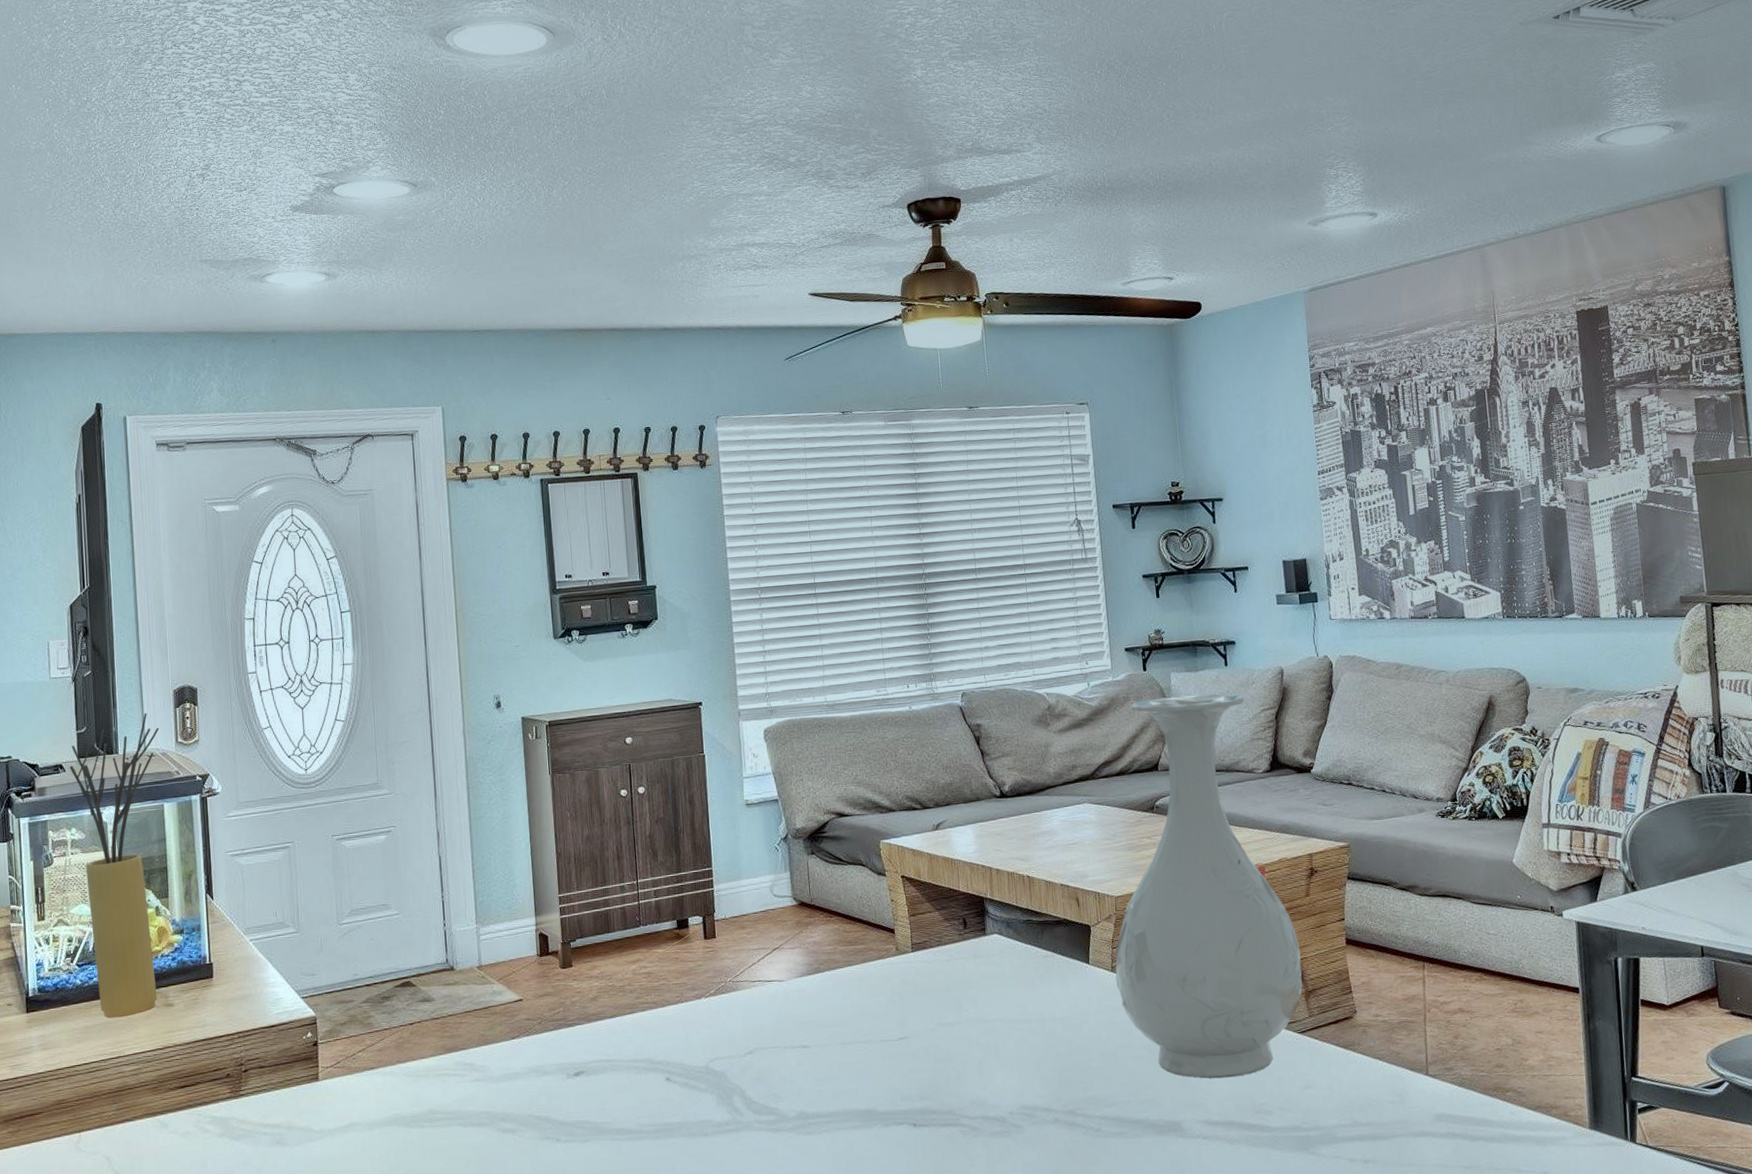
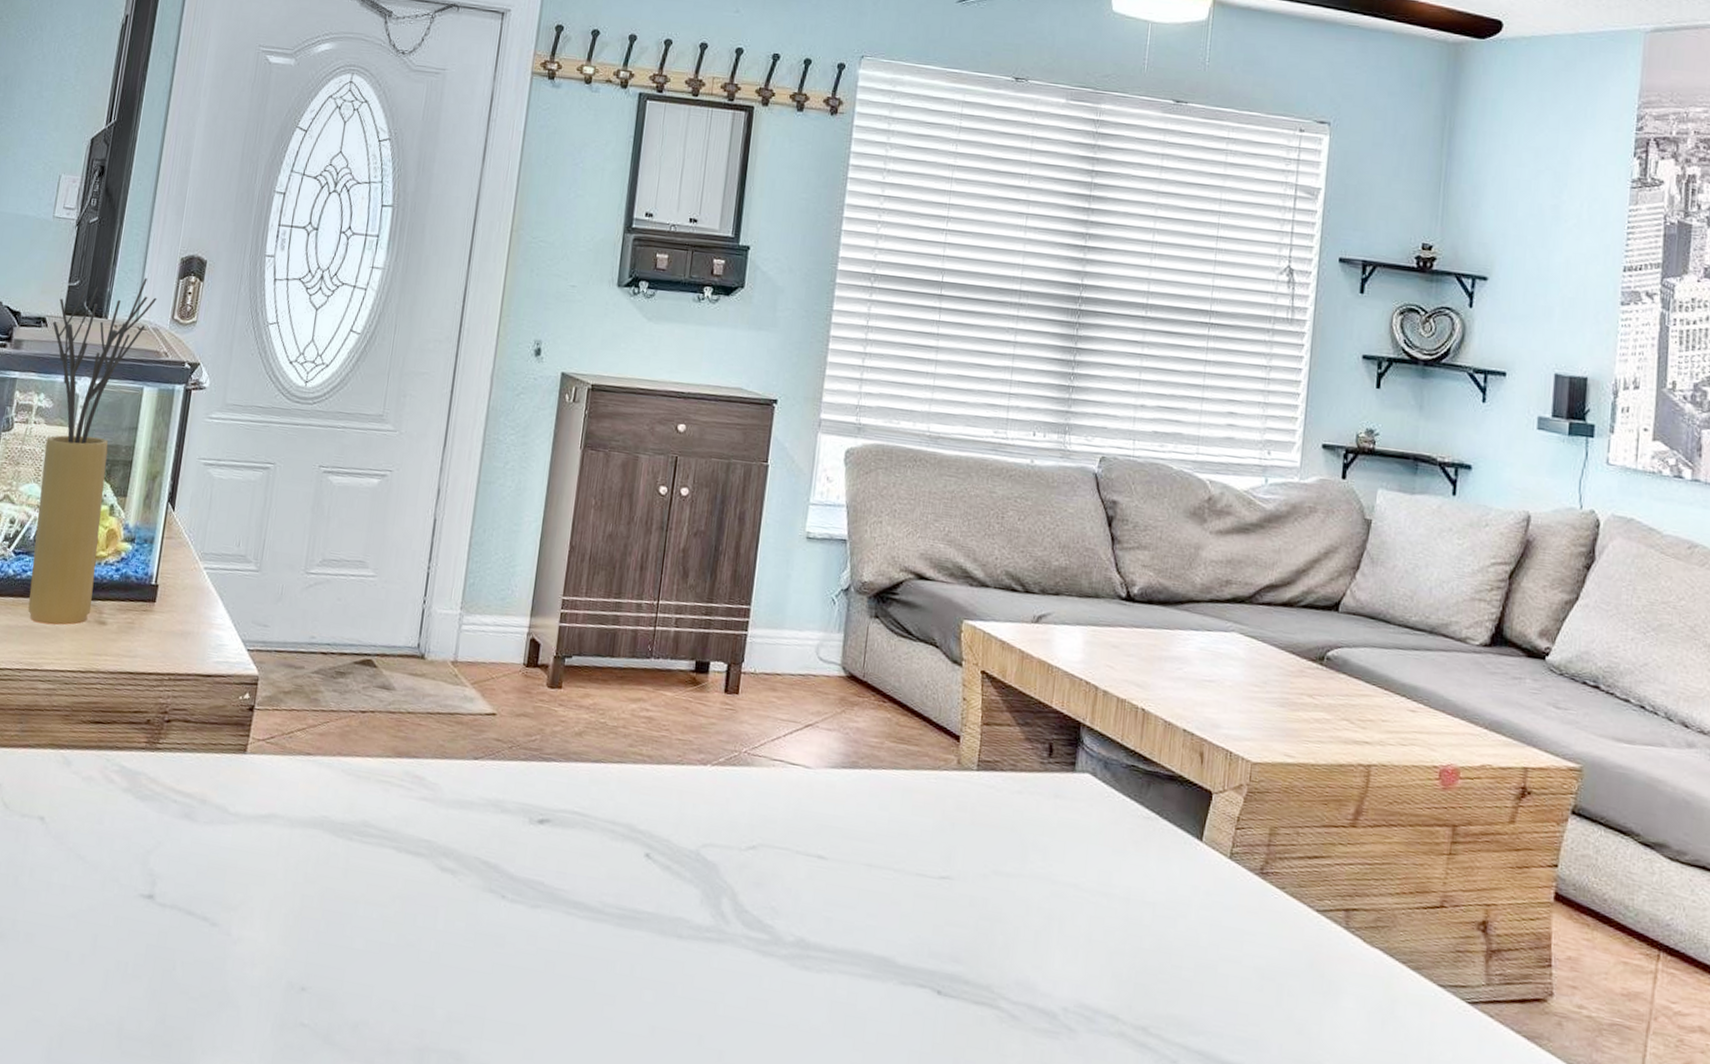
vase: present [1115,694,1303,1079] -> none [1233,515,1490,1041]

